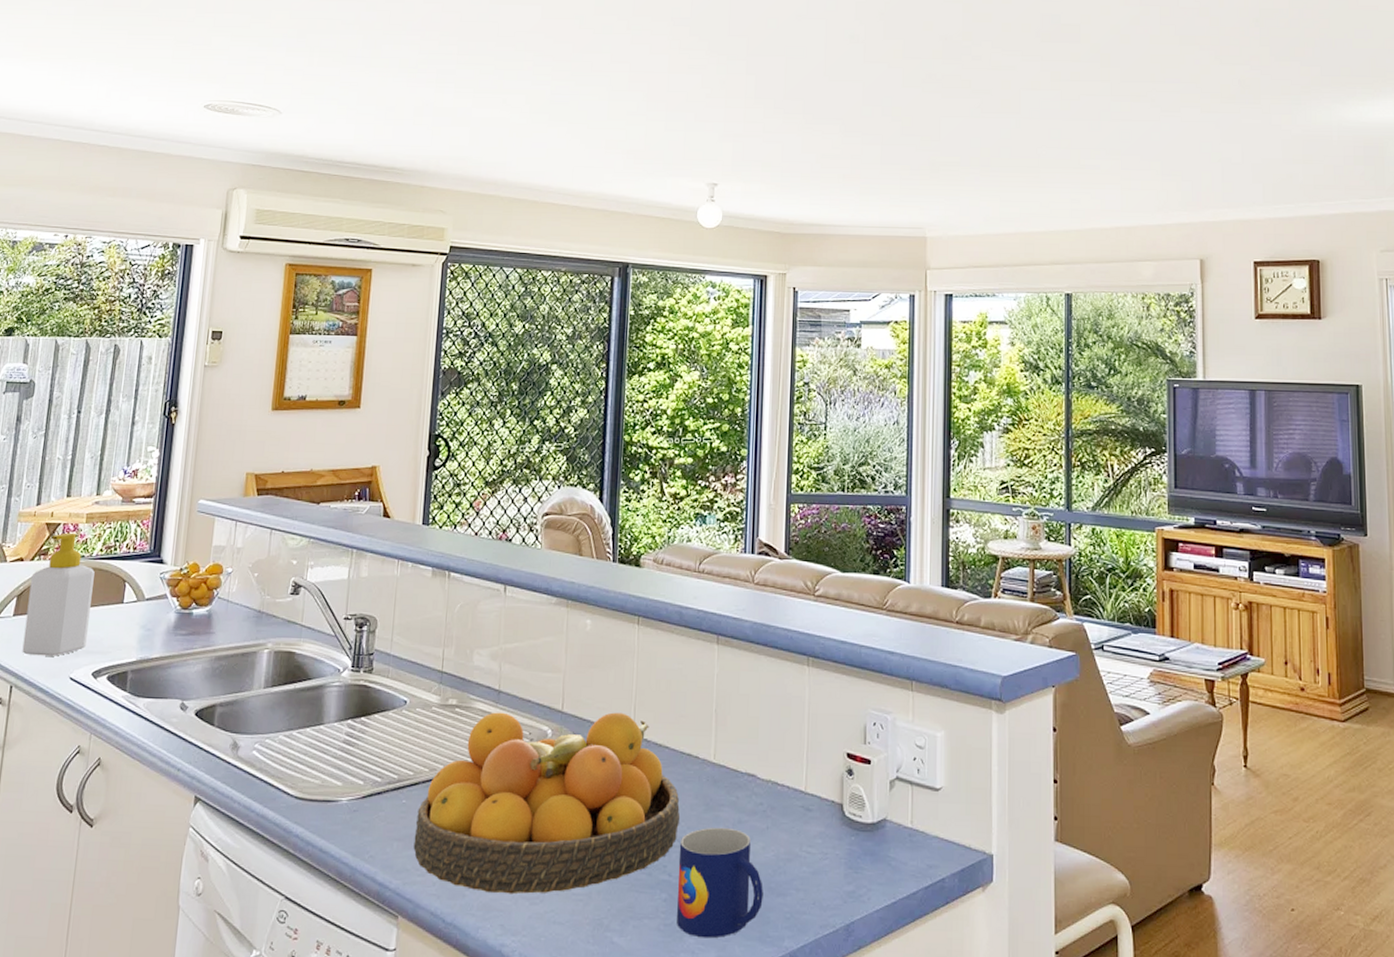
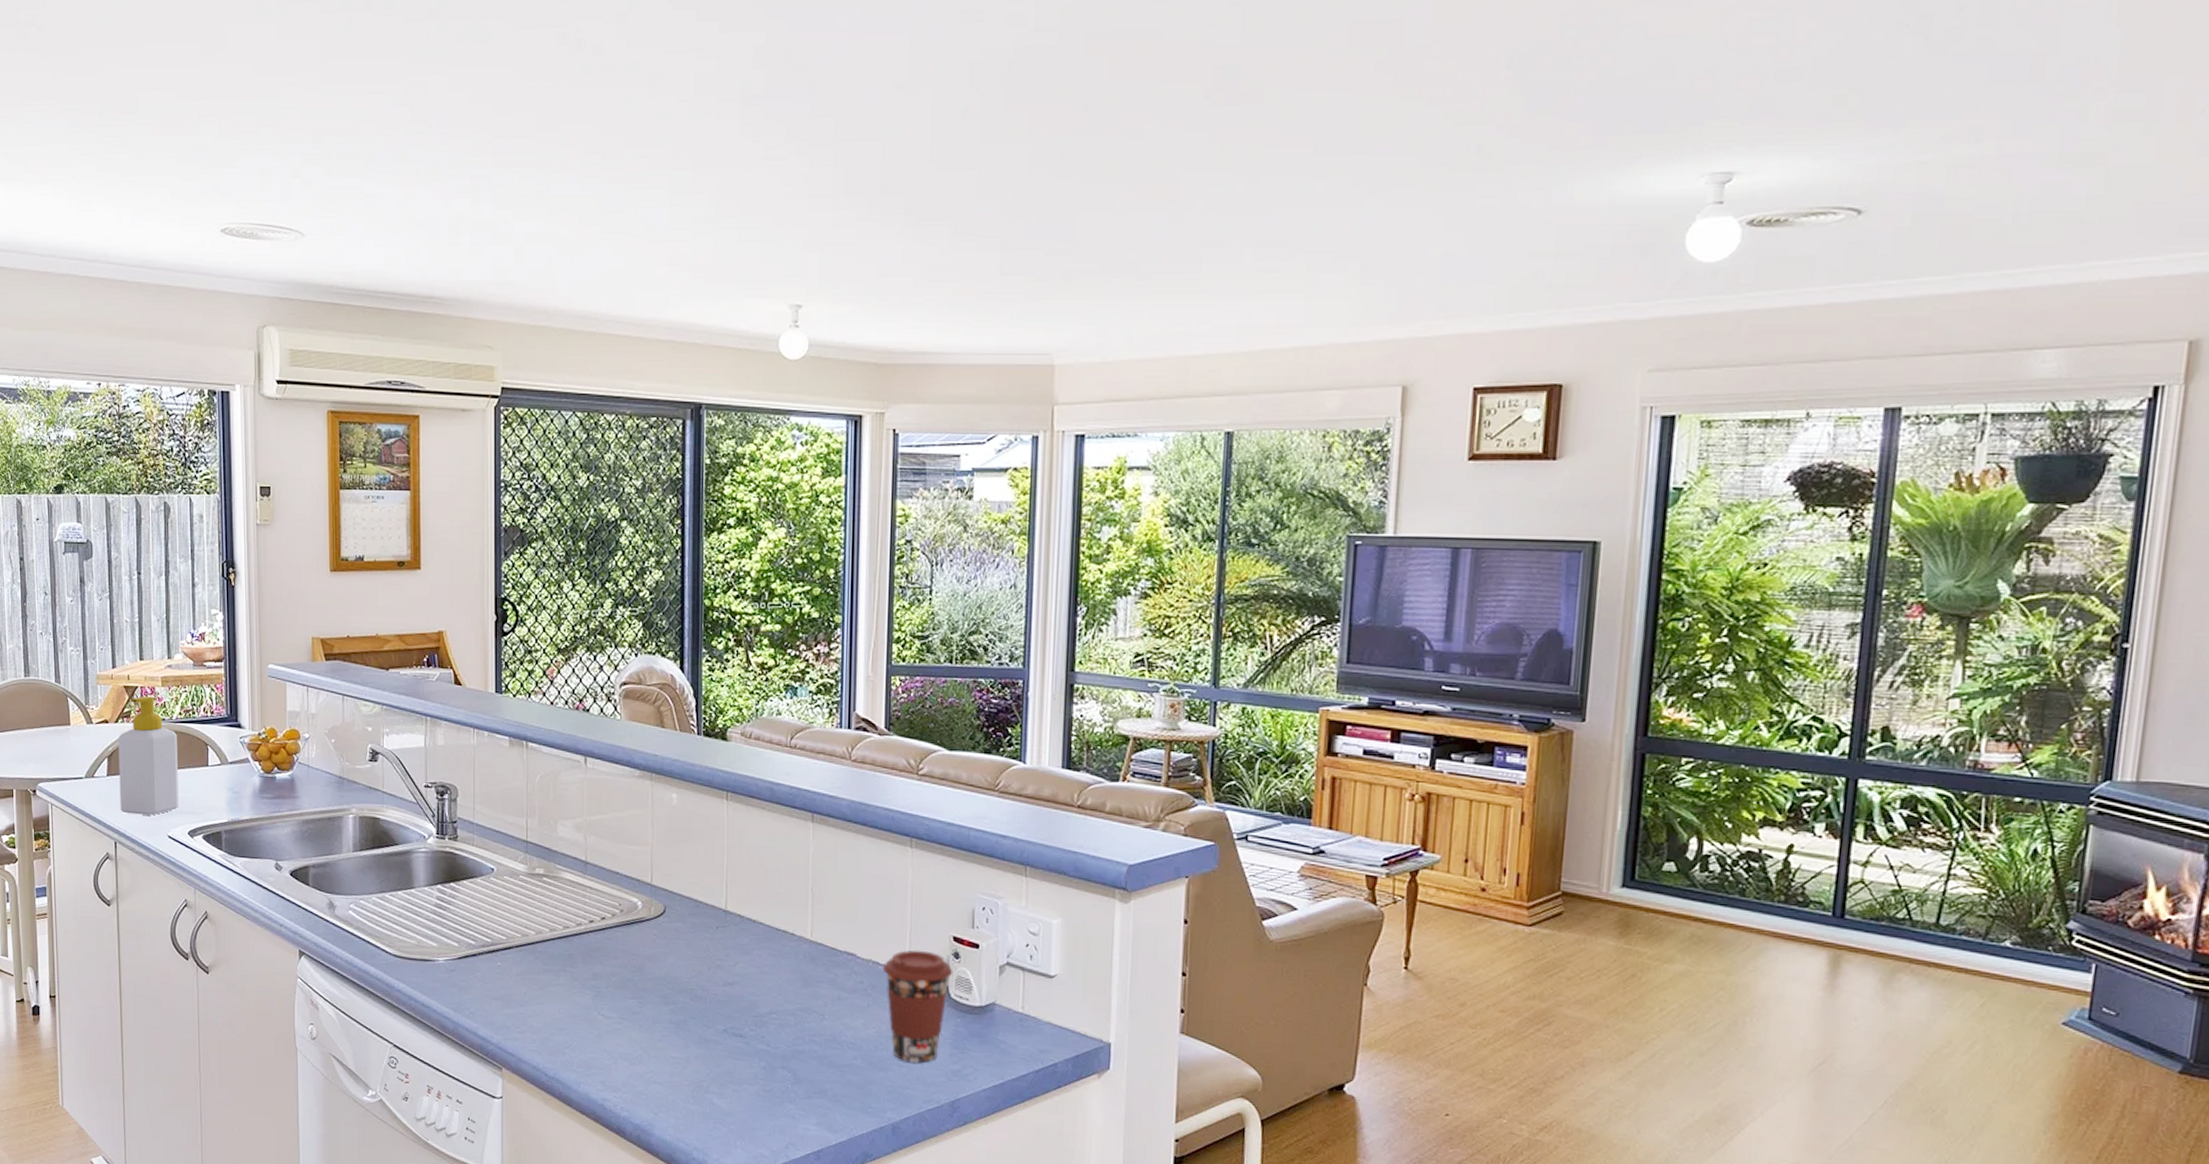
fruit bowl: present [413,712,681,894] -> none [512,882,778,1055]
mug: present [677,827,763,939] -> none [776,1002,865,1106]
coffee cup: none [782,768,847,886] -> present [883,949,953,1063]

